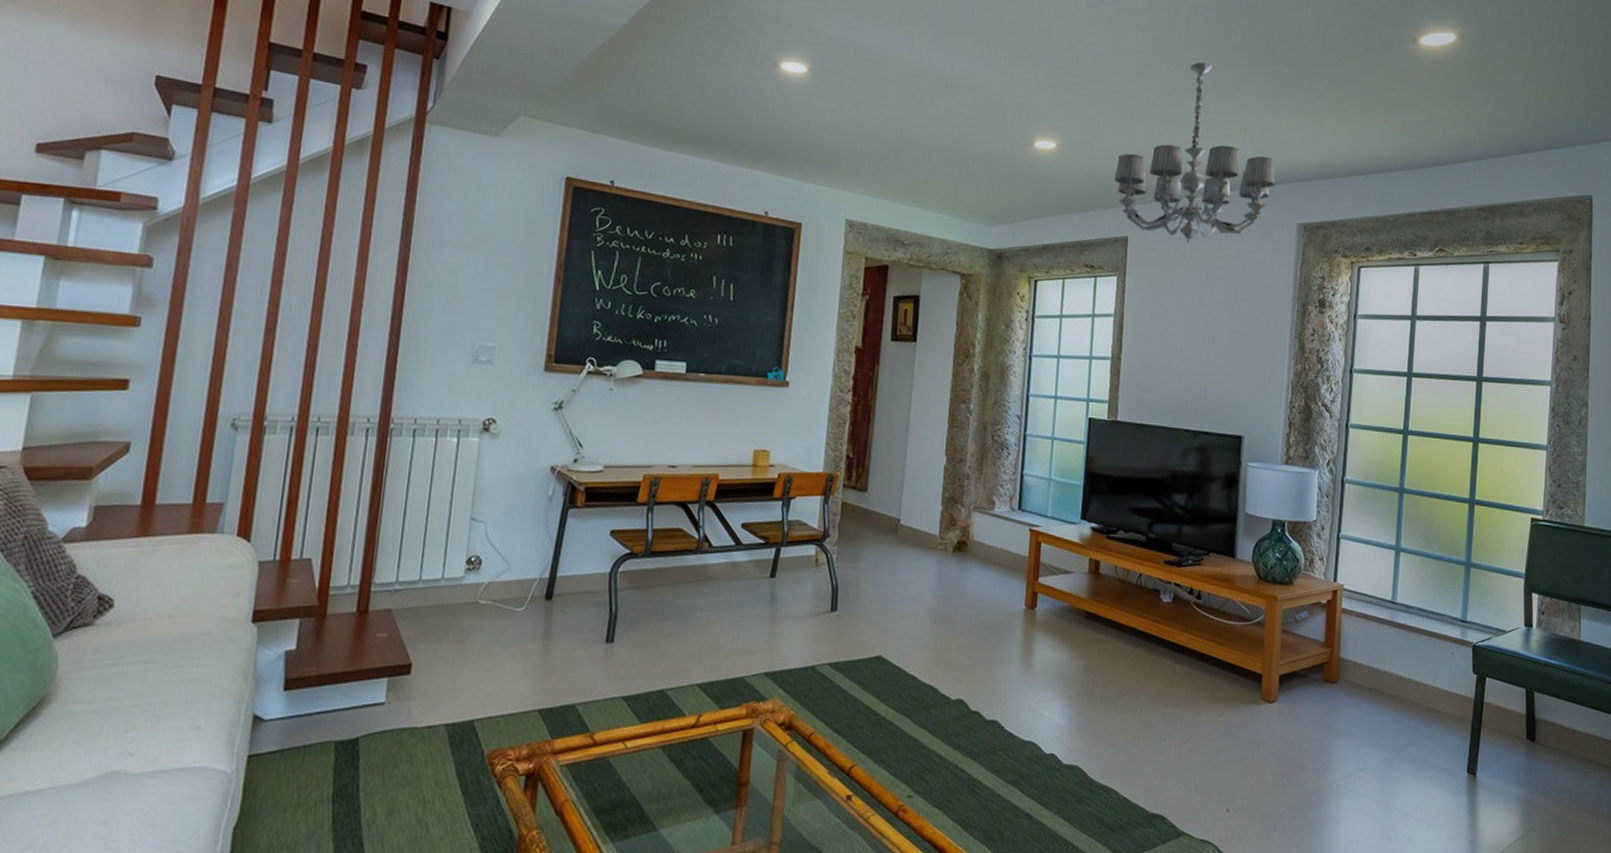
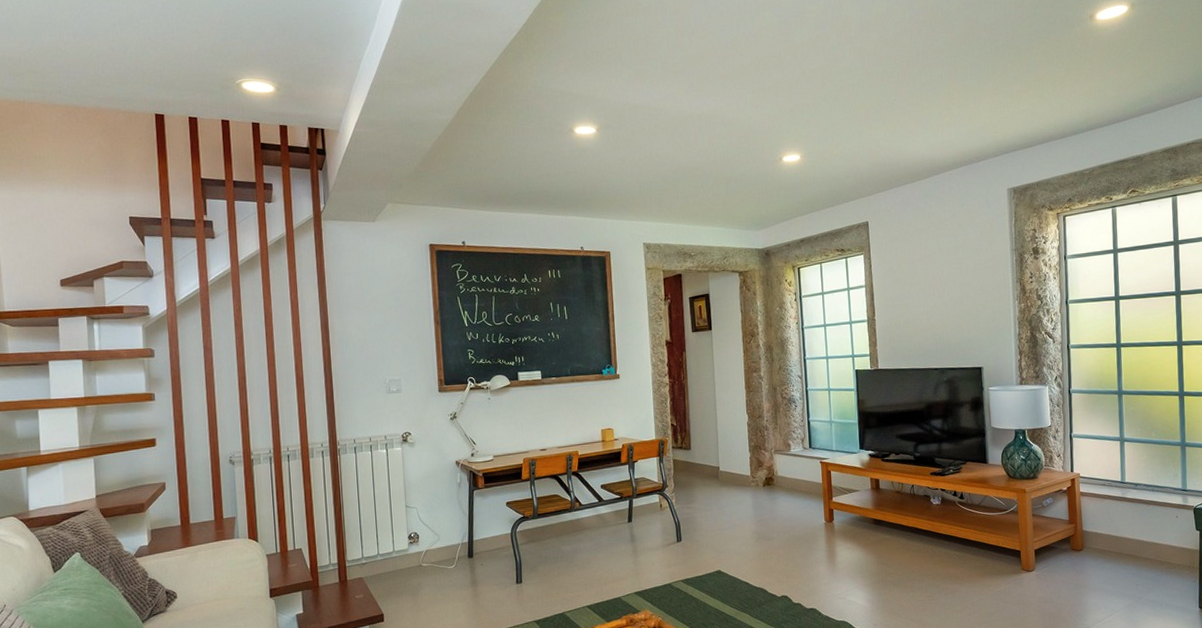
chandelier: present [1114,62,1276,244] -> none [851,68,985,220]

